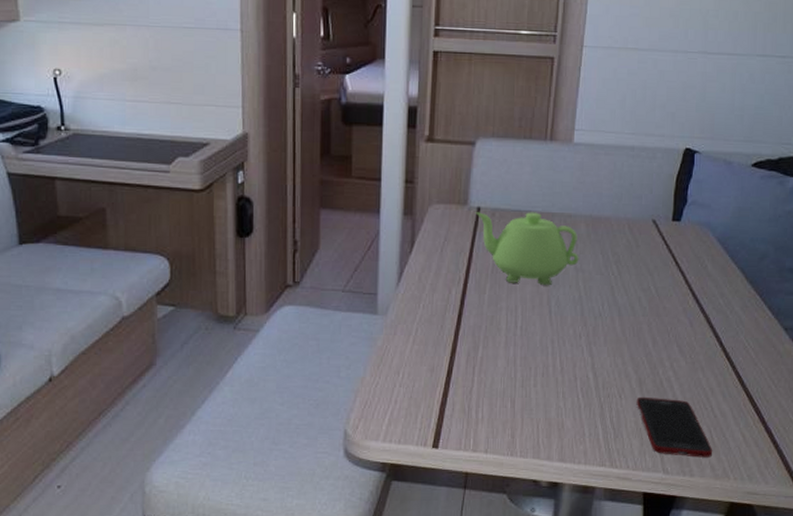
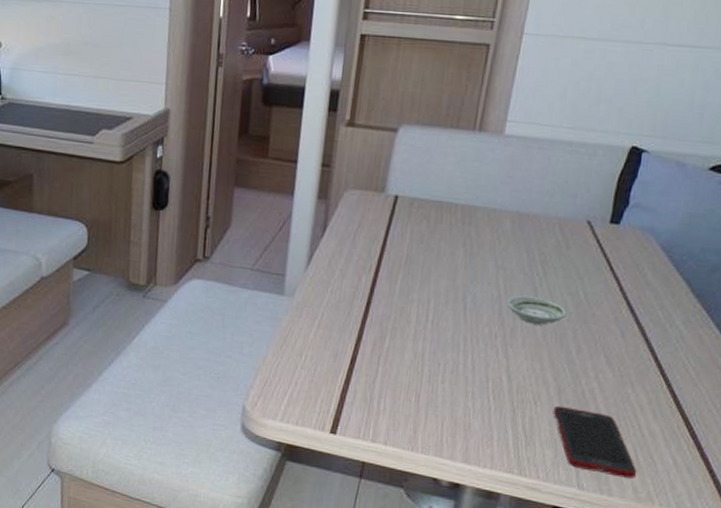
teapot: present [475,212,579,286] -> none [392,200,502,282]
saucer: none [588,295,641,322] -> present [507,295,567,325]

